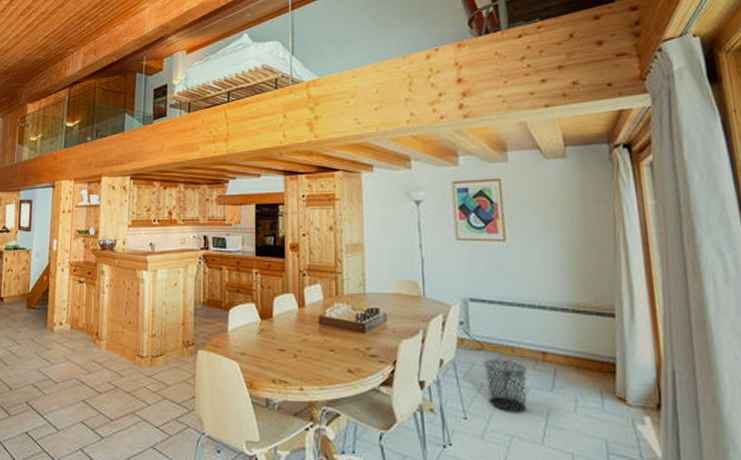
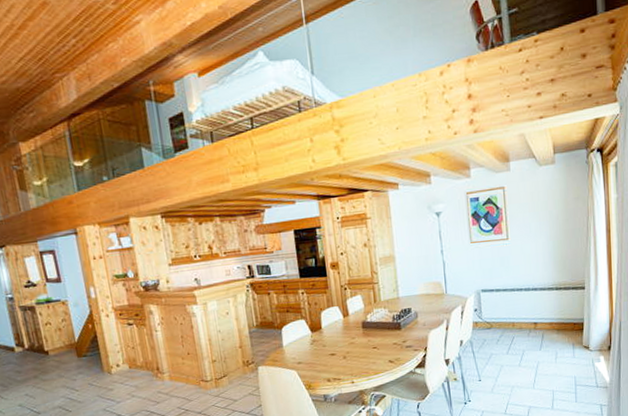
waste bin: present [483,358,528,413] -> none [492,332,524,371]

